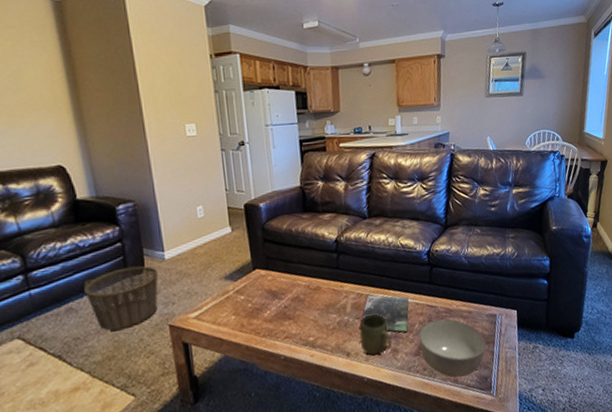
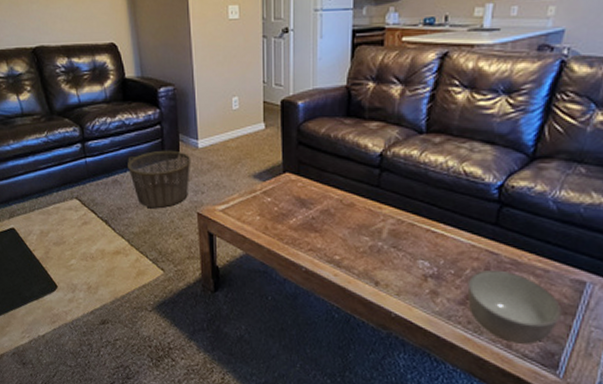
magazine: present [358,294,409,333] -> none [393,224,462,276]
mug: present [359,314,393,355] -> none [394,246,433,292]

